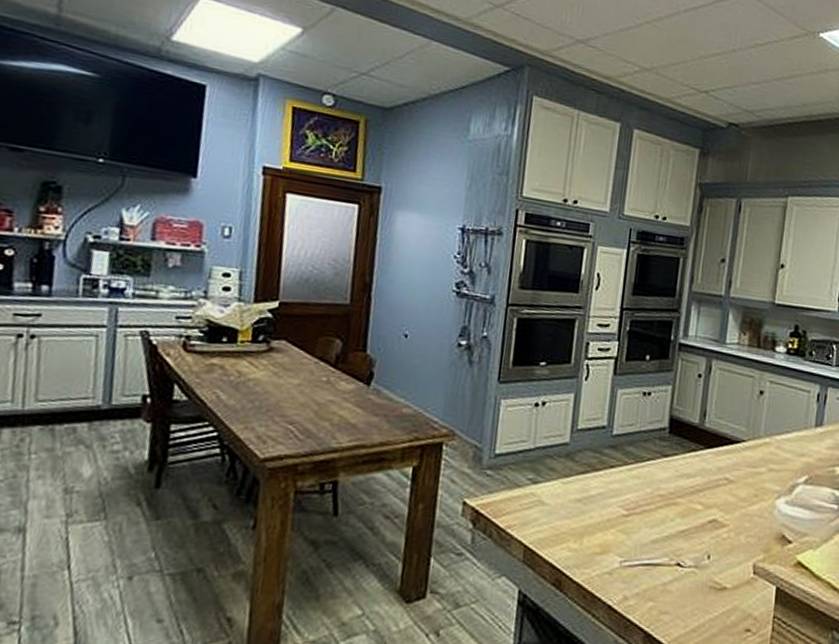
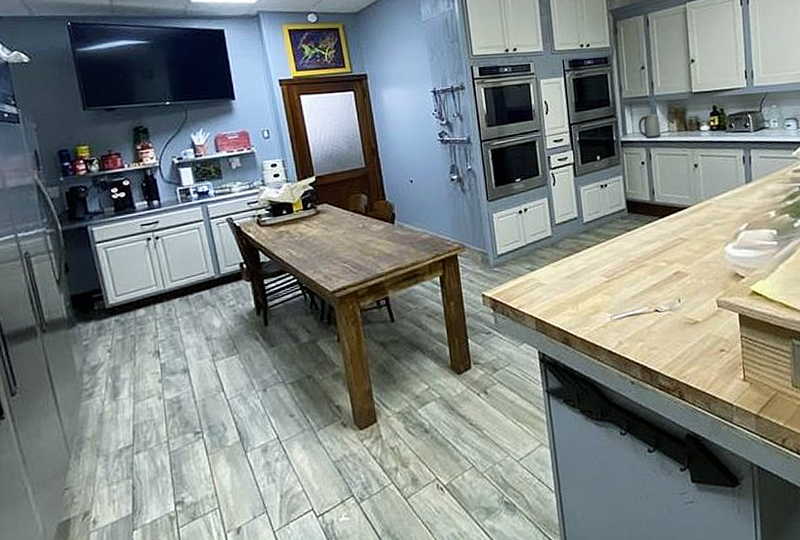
kettle: none [703,317,731,349] -> present [638,113,662,139]

